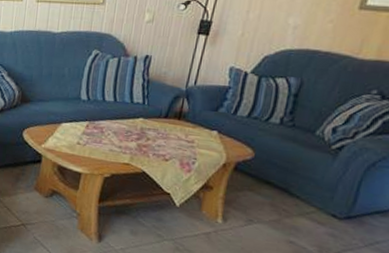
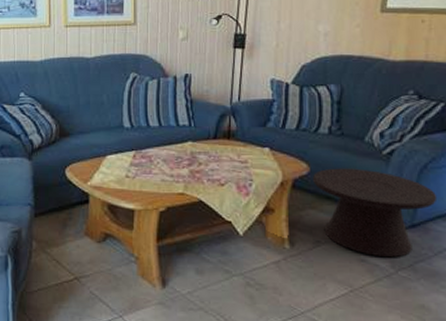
side table: none [256,156,380,244] -> present [313,168,438,258]

